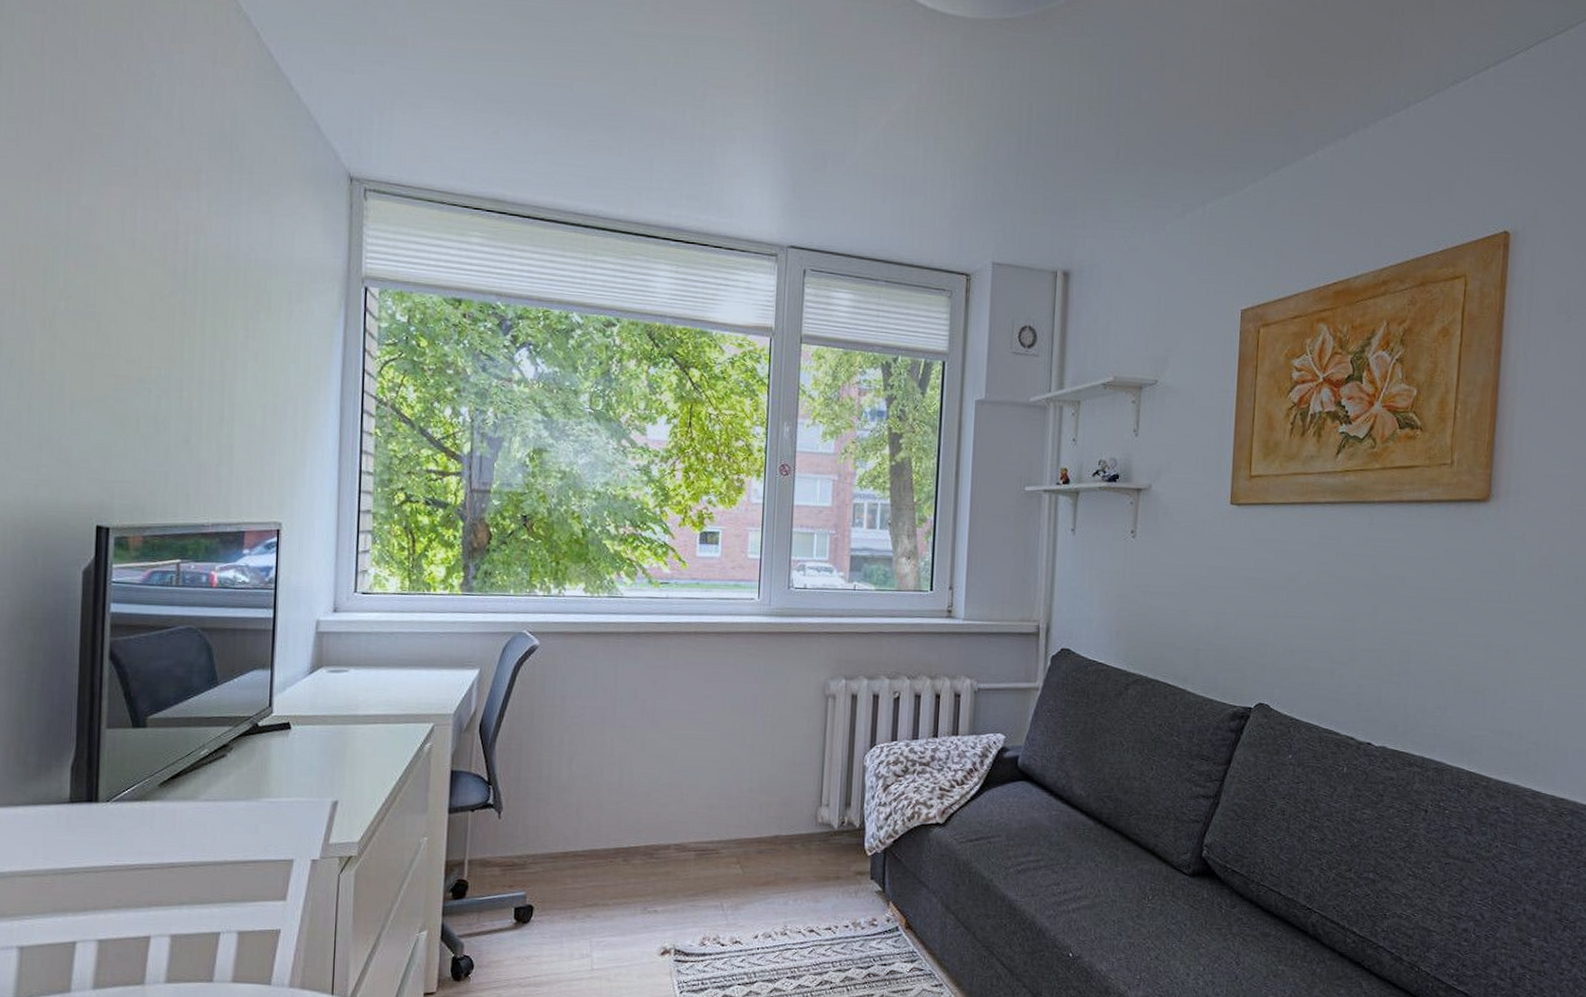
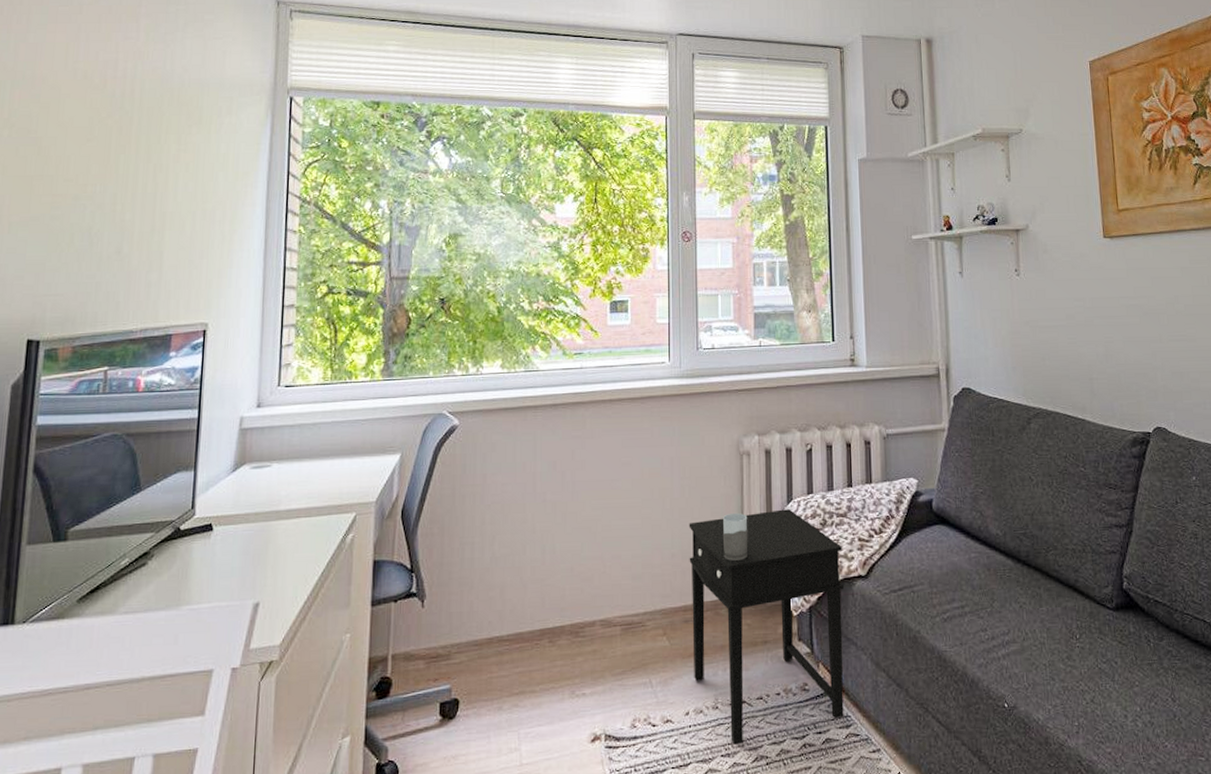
side table: none [765,753,922,969] -> present [689,509,844,745]
mug: none [802,754,829,799] -> present [722,513,748,561]

